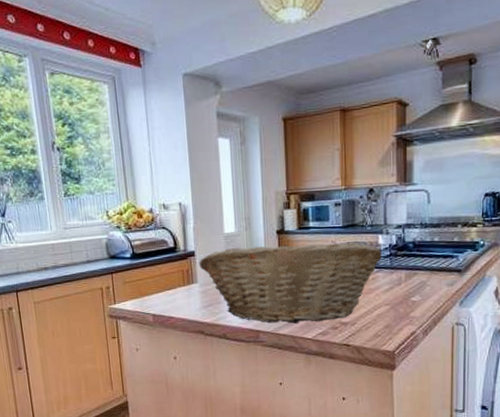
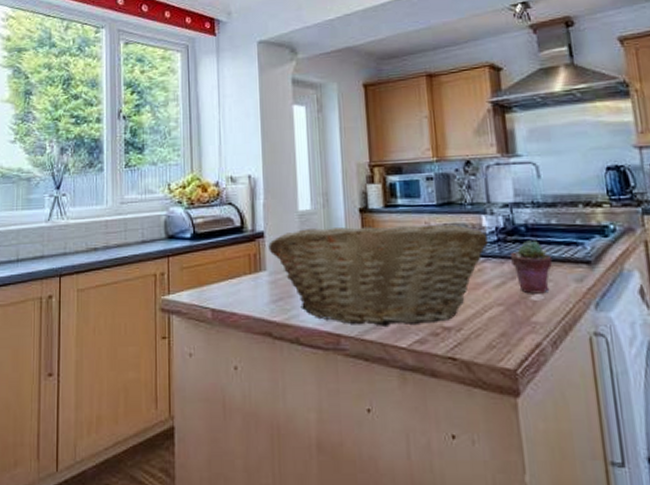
potted succulent: none [399,254,432,296] -> present [511,240,553,294]

